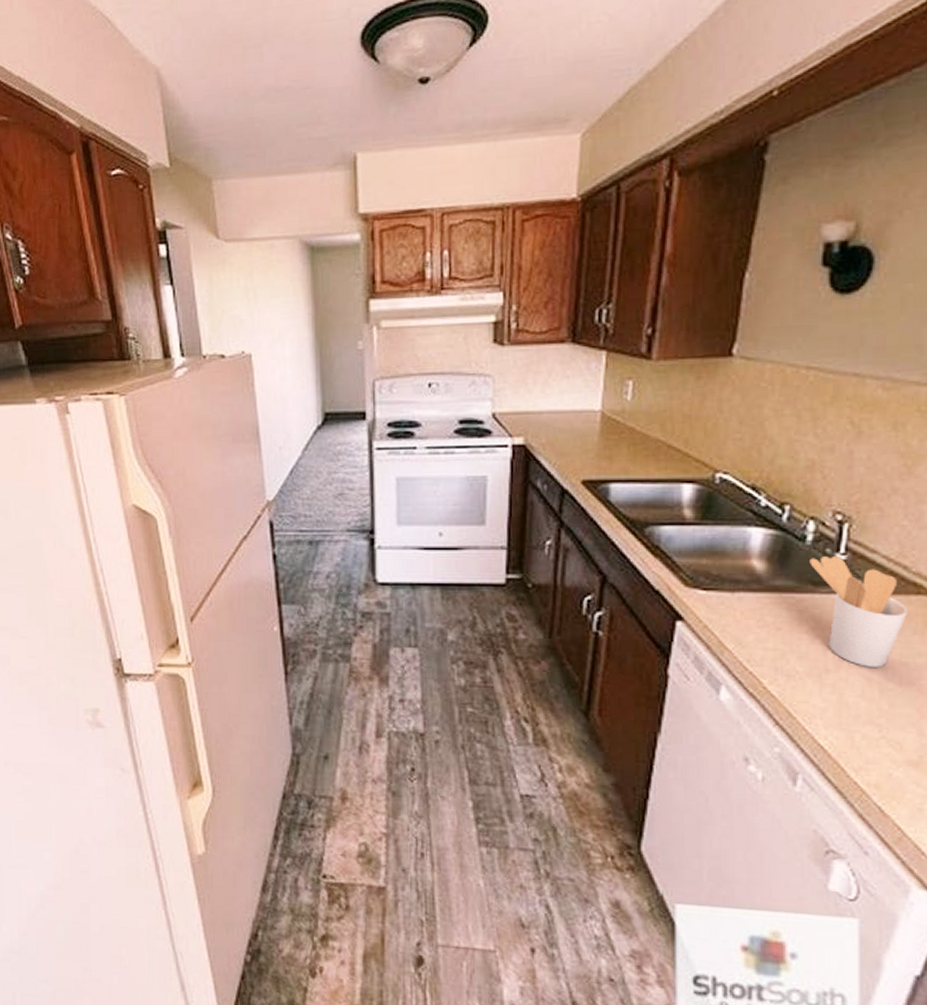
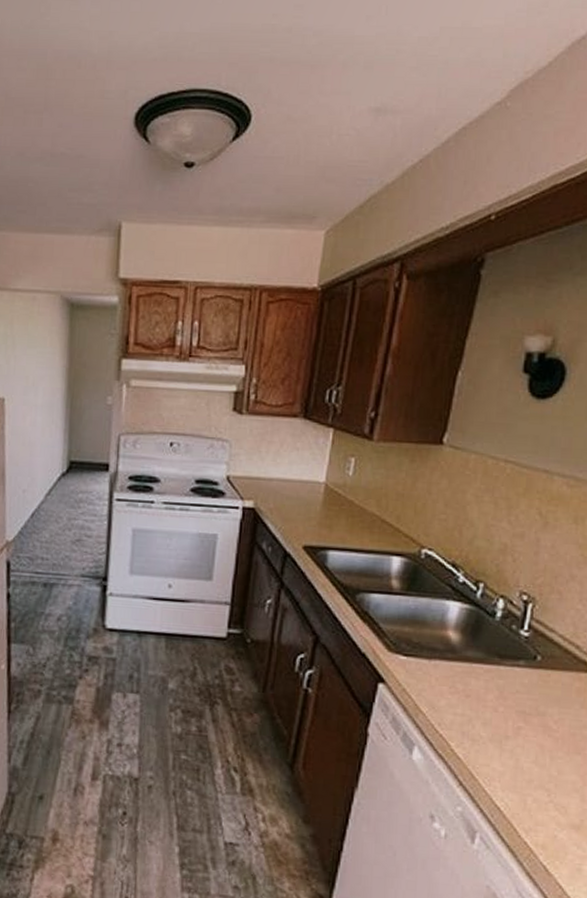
utensil holder: present [810,557,908,667] -> none [497,632,578,737]

